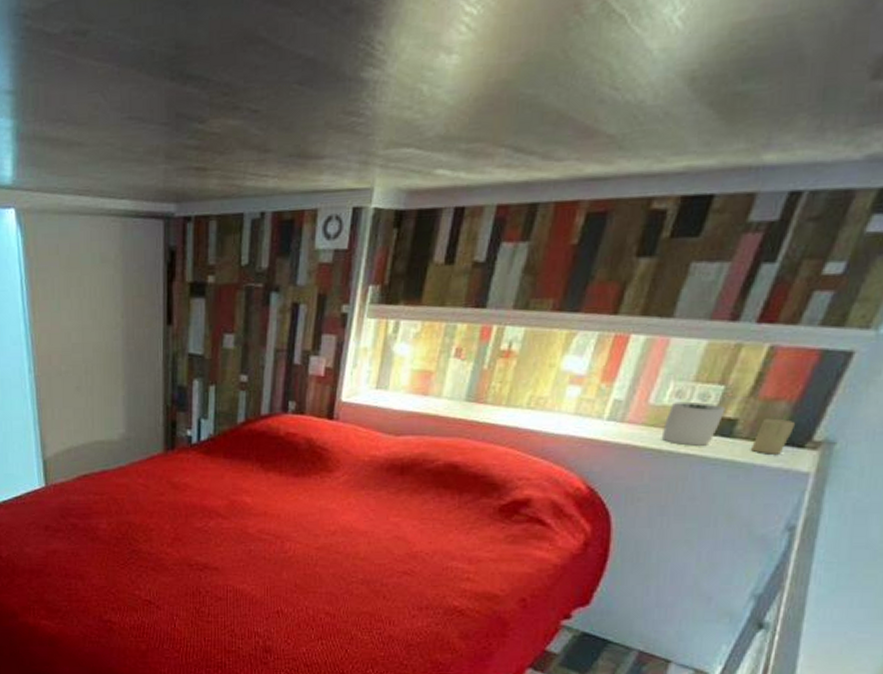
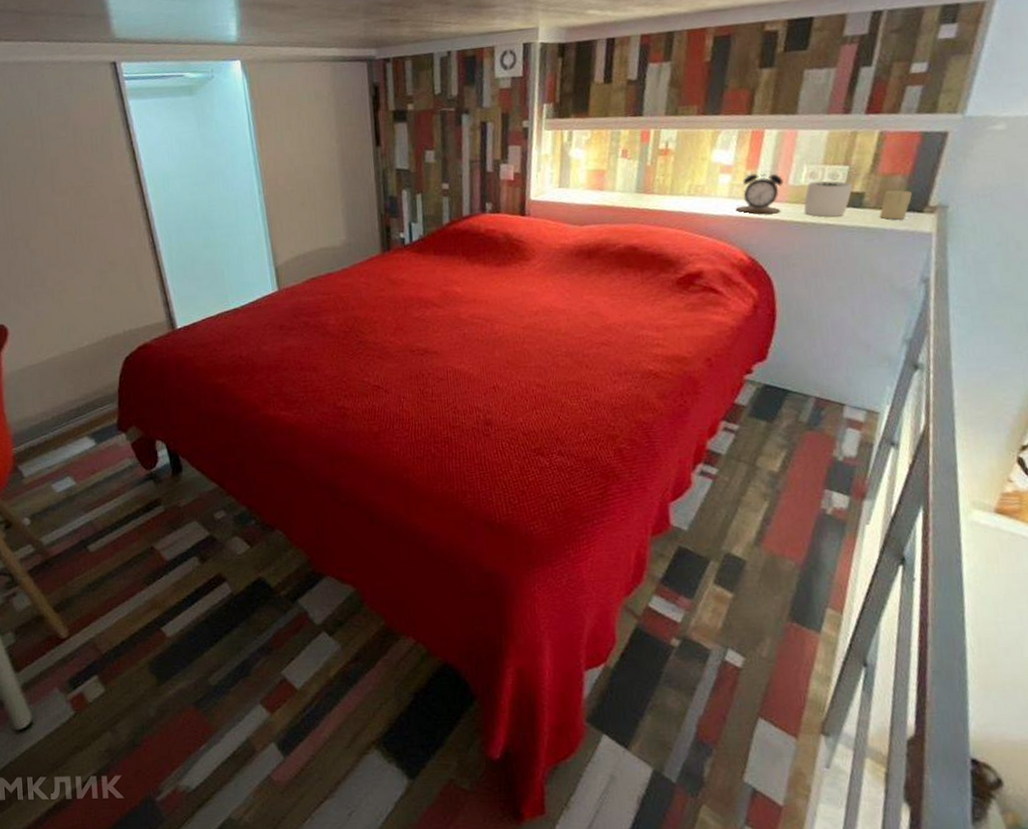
alarm clock: none [580,383,643,438] -> present [735,169,784,215]

